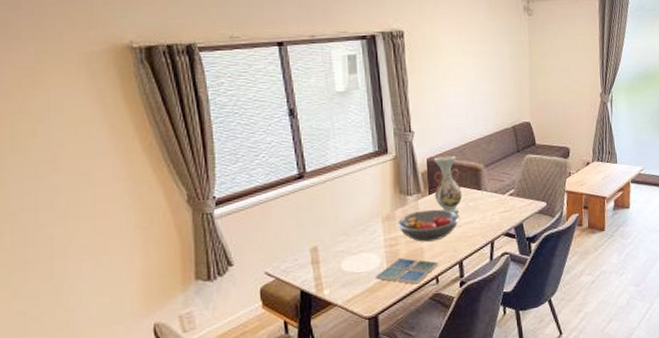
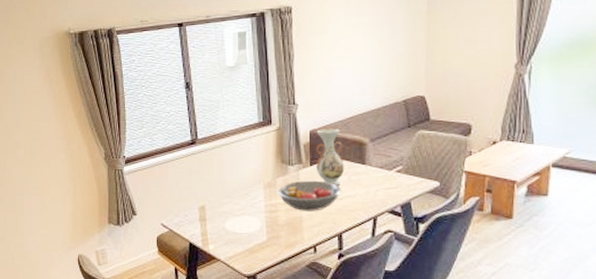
drink coaster: present [376,257,439,285] -> none [256,223,317,251]

